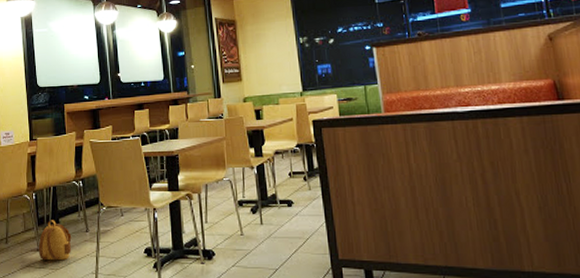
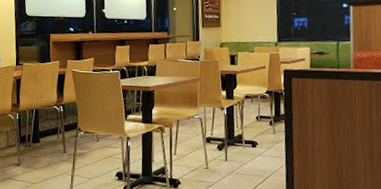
backpack: present [38,220,72,261] -> none [19,139,50,176]

